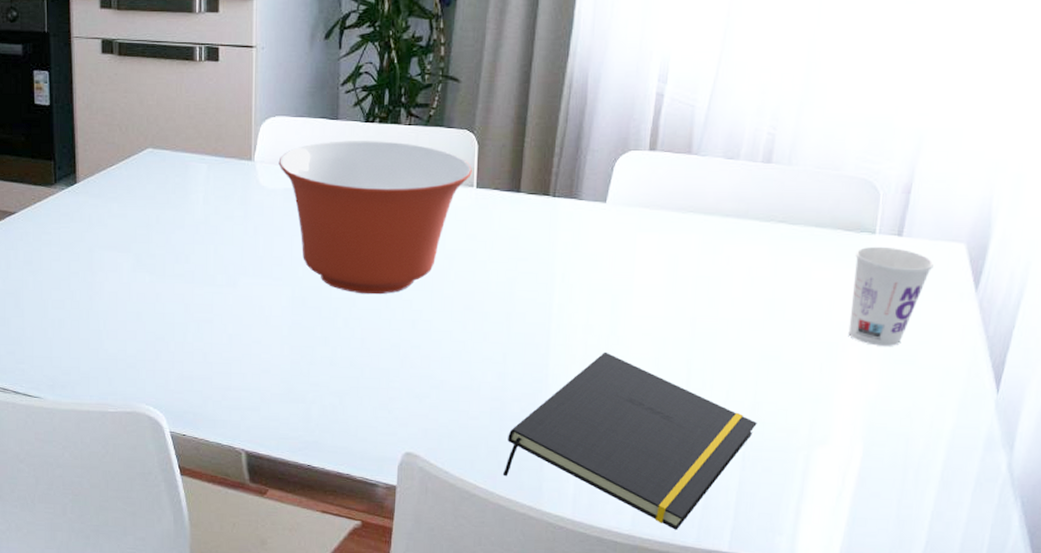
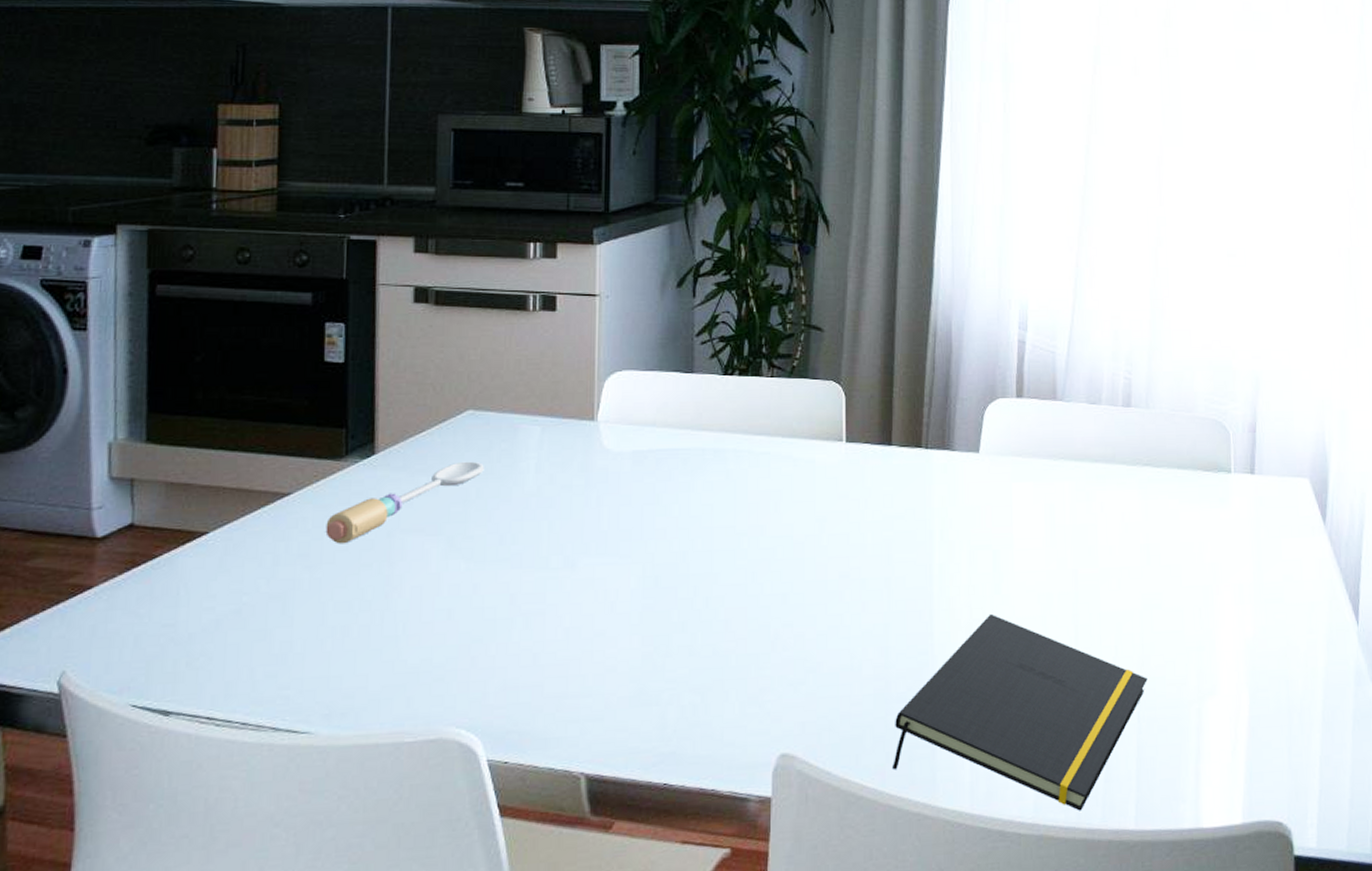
spoon: none [43,192,162,255] -> present [325,461,484,544]
mixing bowl: present [278,141,472,295] -> none [626,395,840,568]
cup: present [848,246,934,346] -> none [1216,485,1285,586]

